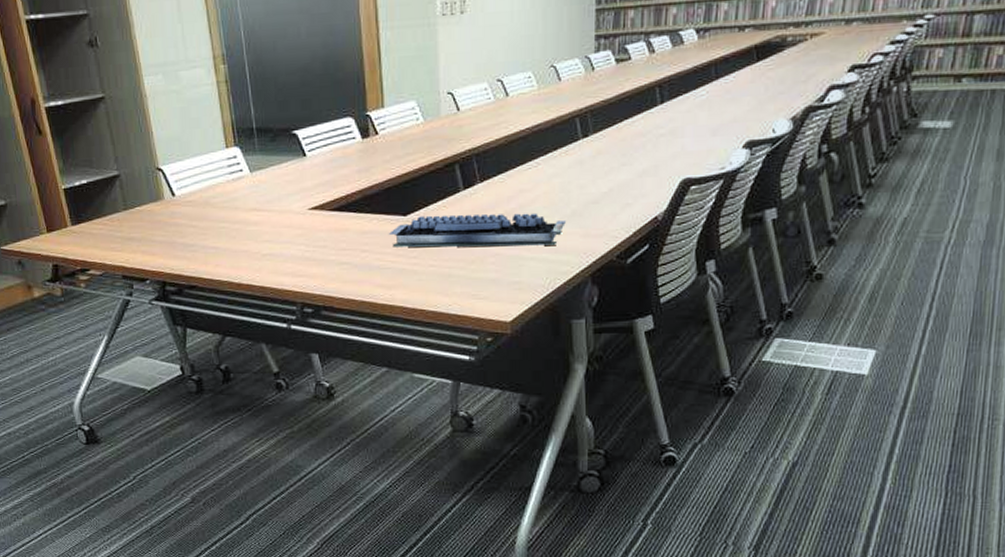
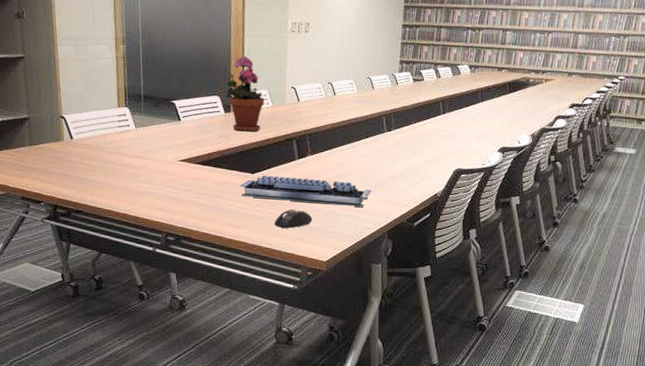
potted plant: none [361,57,414,161] -> present [226,56,265,132]
mouse: none [438,257,489,285] -> present [274,209,313,229]

